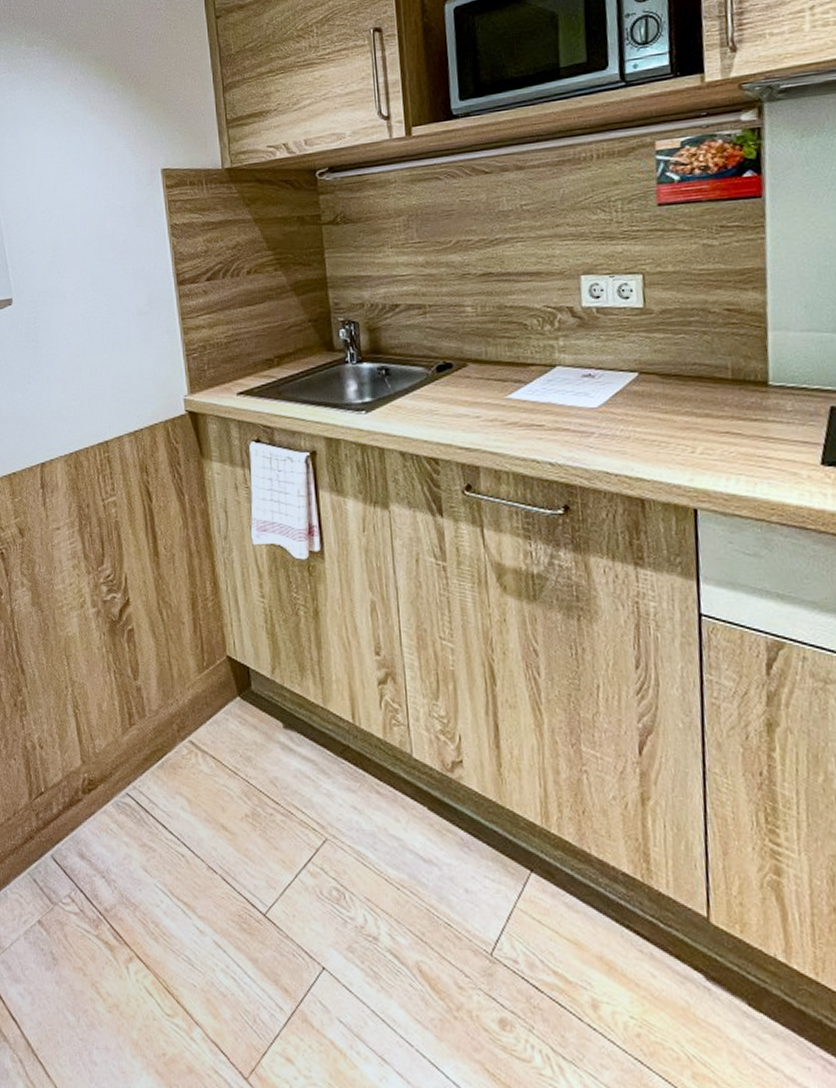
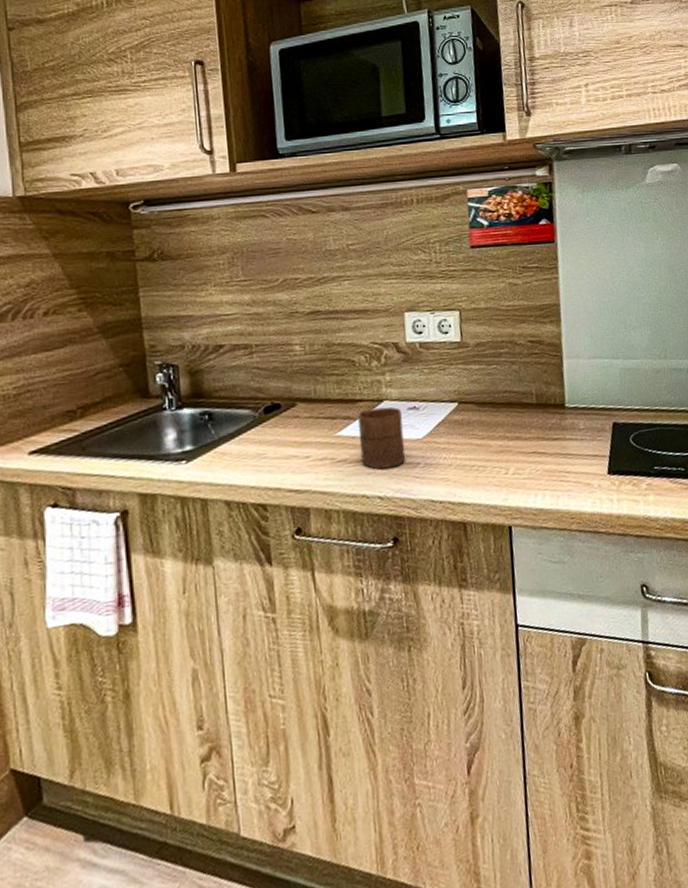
cup: none [529,372,579,436] -> present [358,407,406,470]

